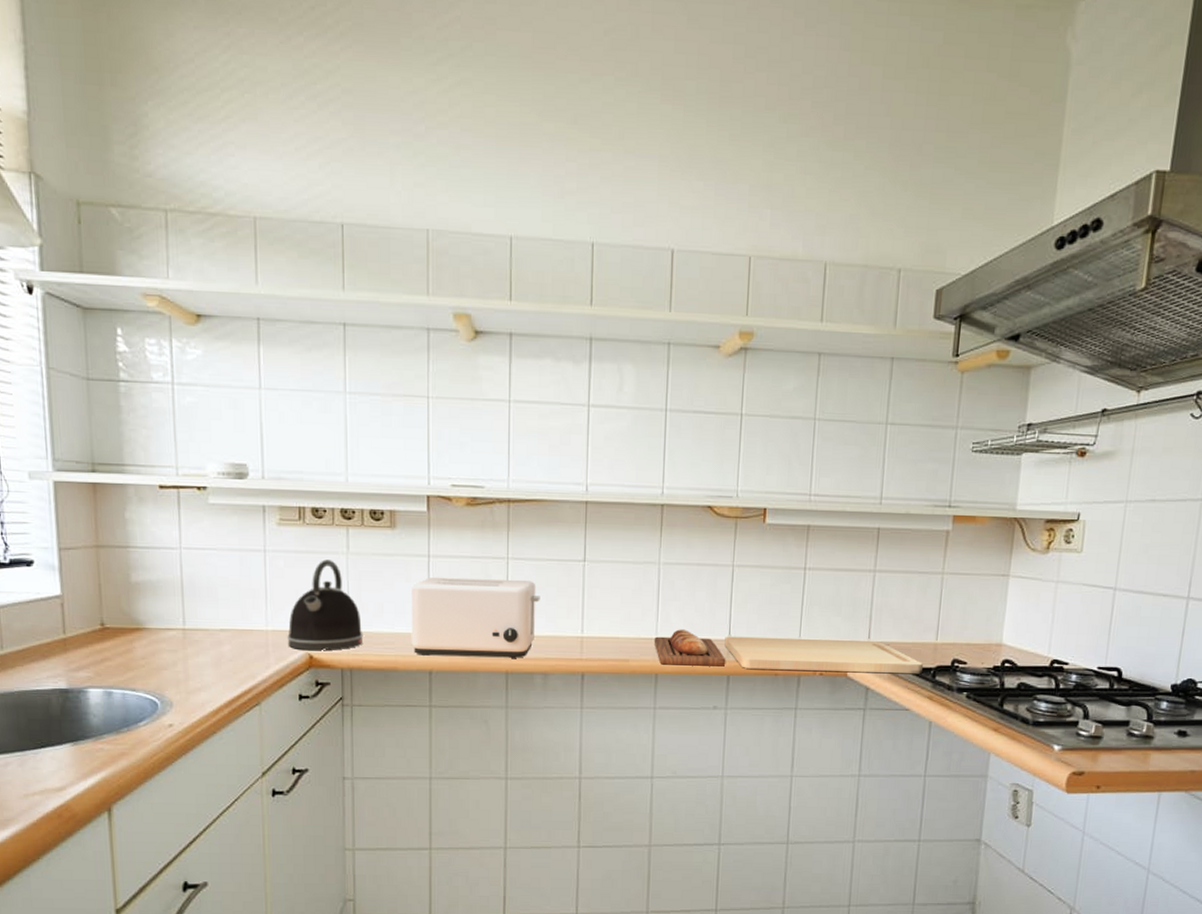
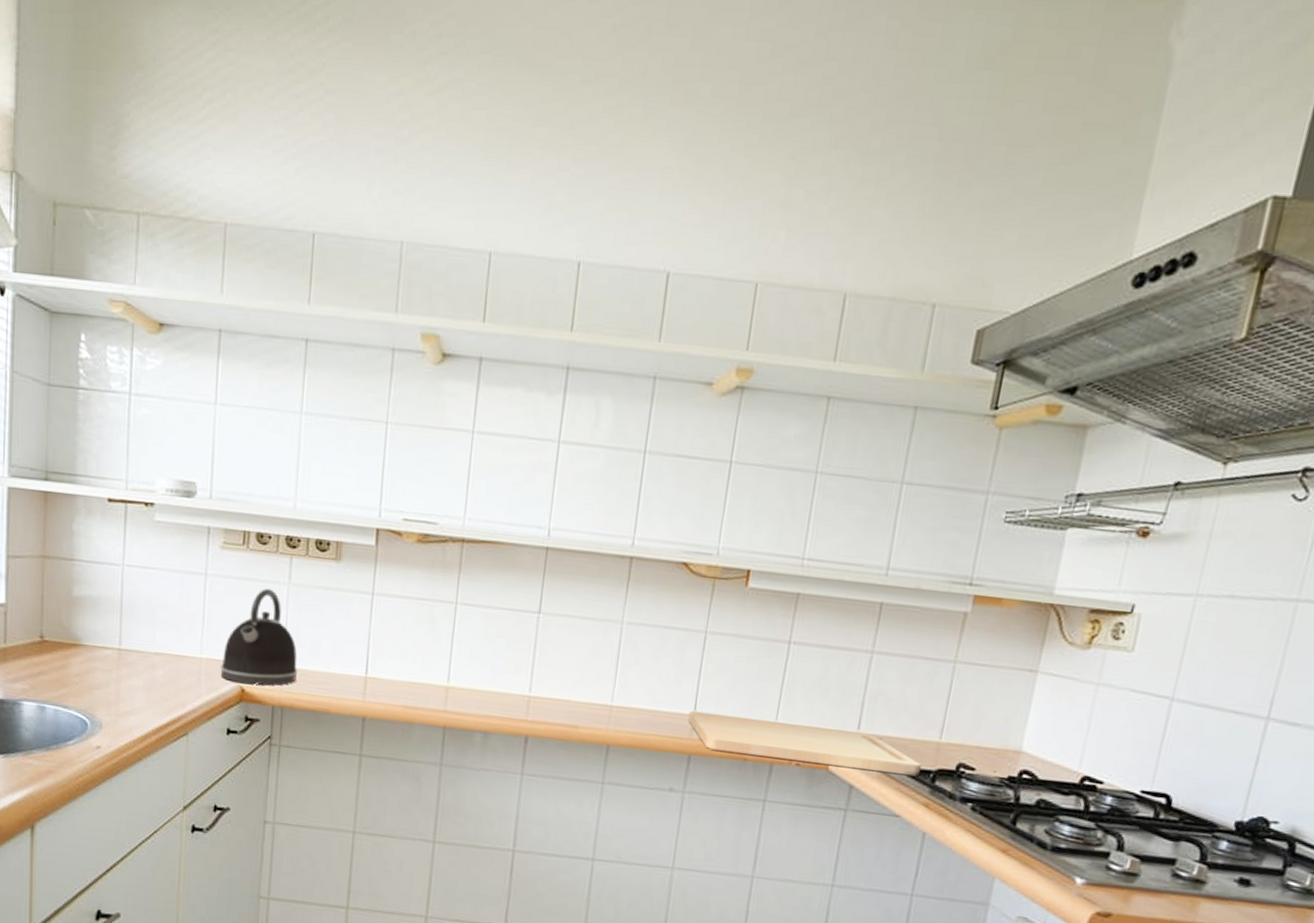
toaster: present [411,577,540,658] -> none [346,616,488,713]
bread loaf: present [654,629,726,667] -> none [608,698,689,745]

